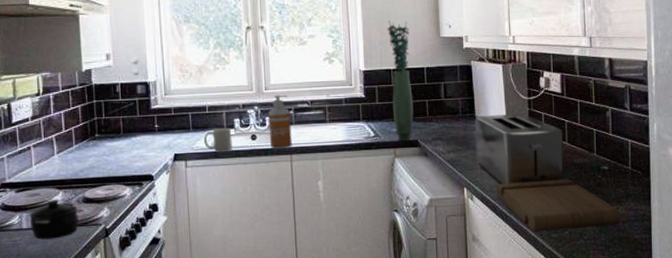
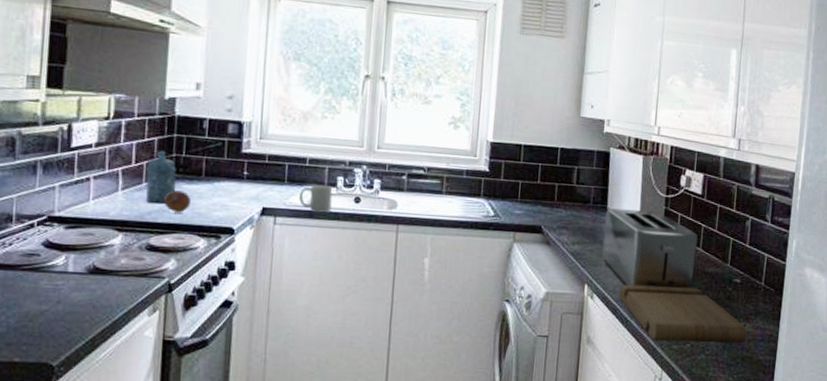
saucepan: present [29,200,79,239] -> none [78,243,139,288]
canister: none [74,115,101,162] -> present [145,150,178,203]
fruit: none [93,148,114,168] -> present [164,190,191,213]
soap dispenser: present [268,94,292,149] -> none [375,156,403,218]
vase: present [387,21,414,141] -> none [517,91,547,226]

